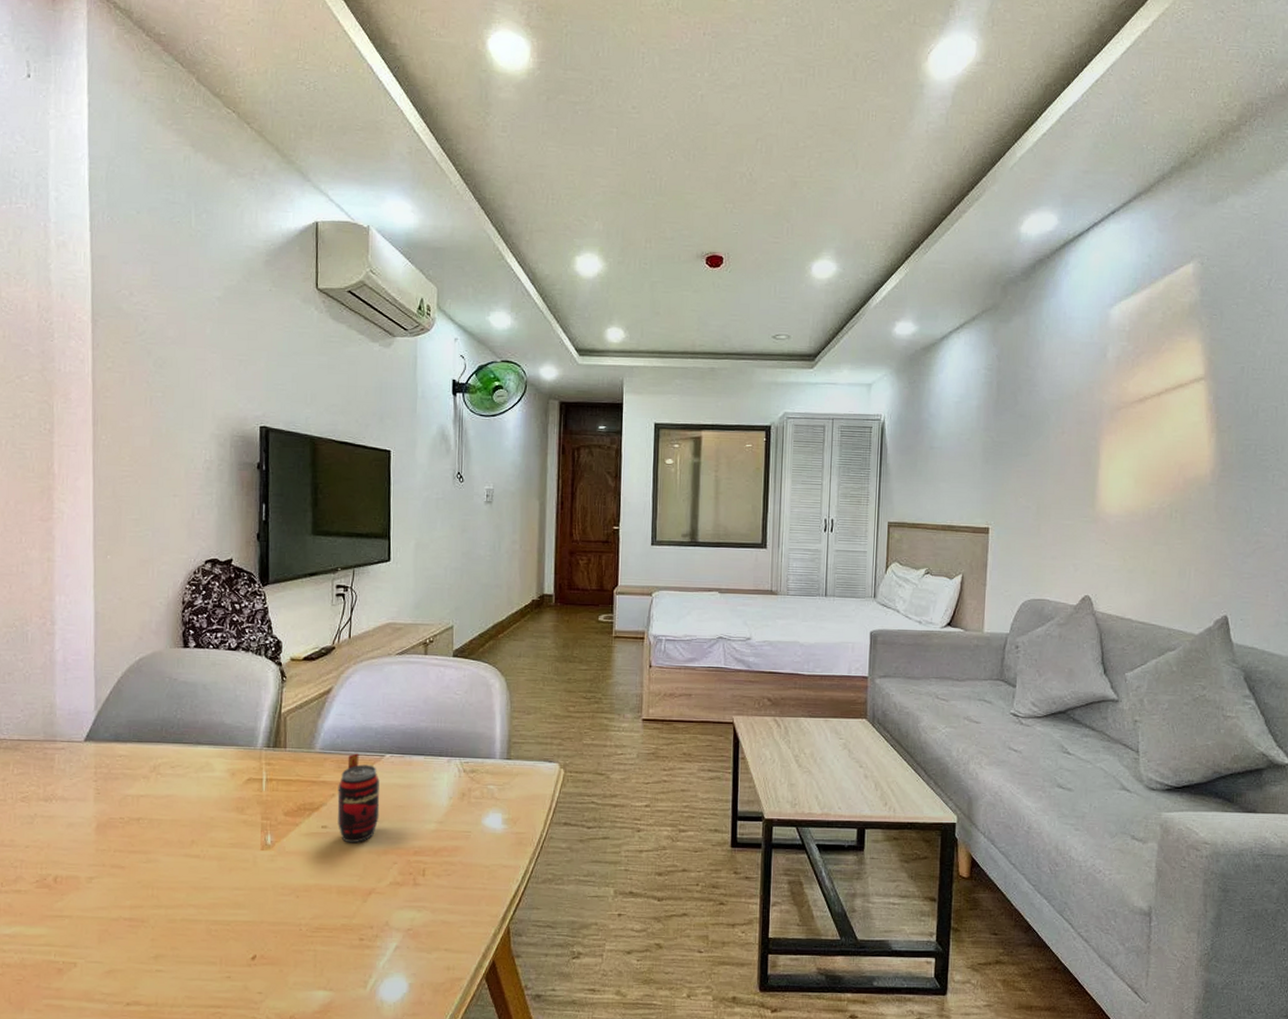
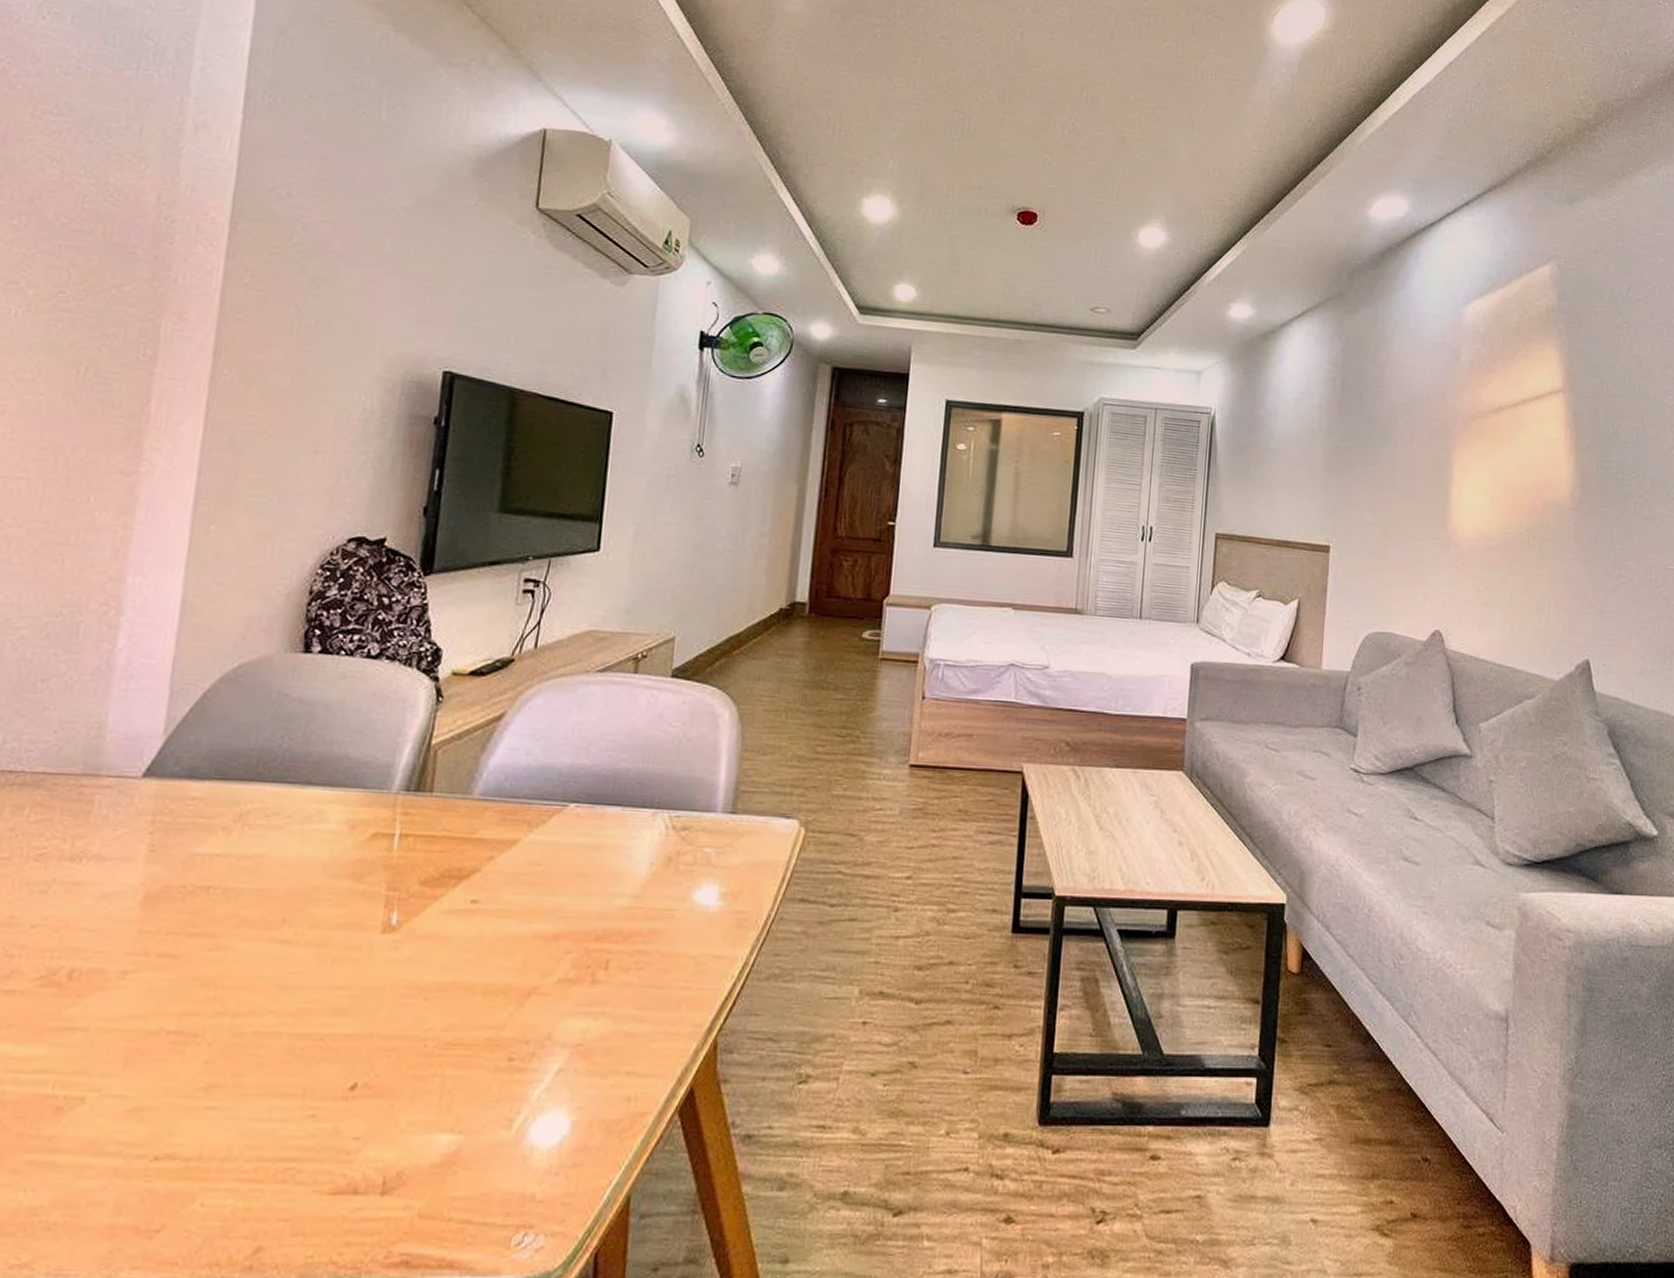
beverage can: present [337,753,380,843] -> none [493,801,558,924]

